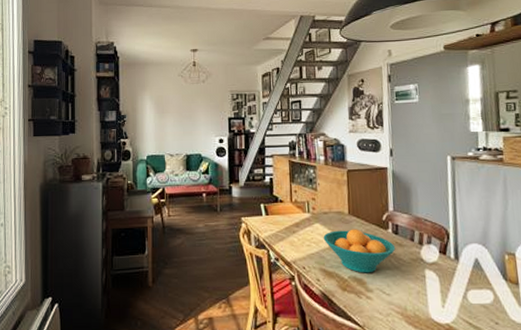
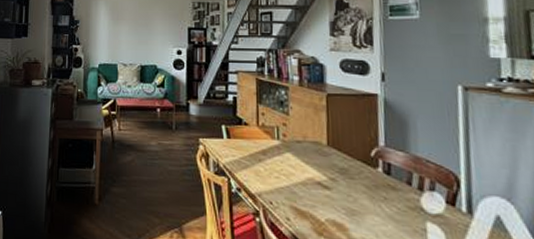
fruit bowl: present [323,229,396,273] -> none [295,163,388,218]

